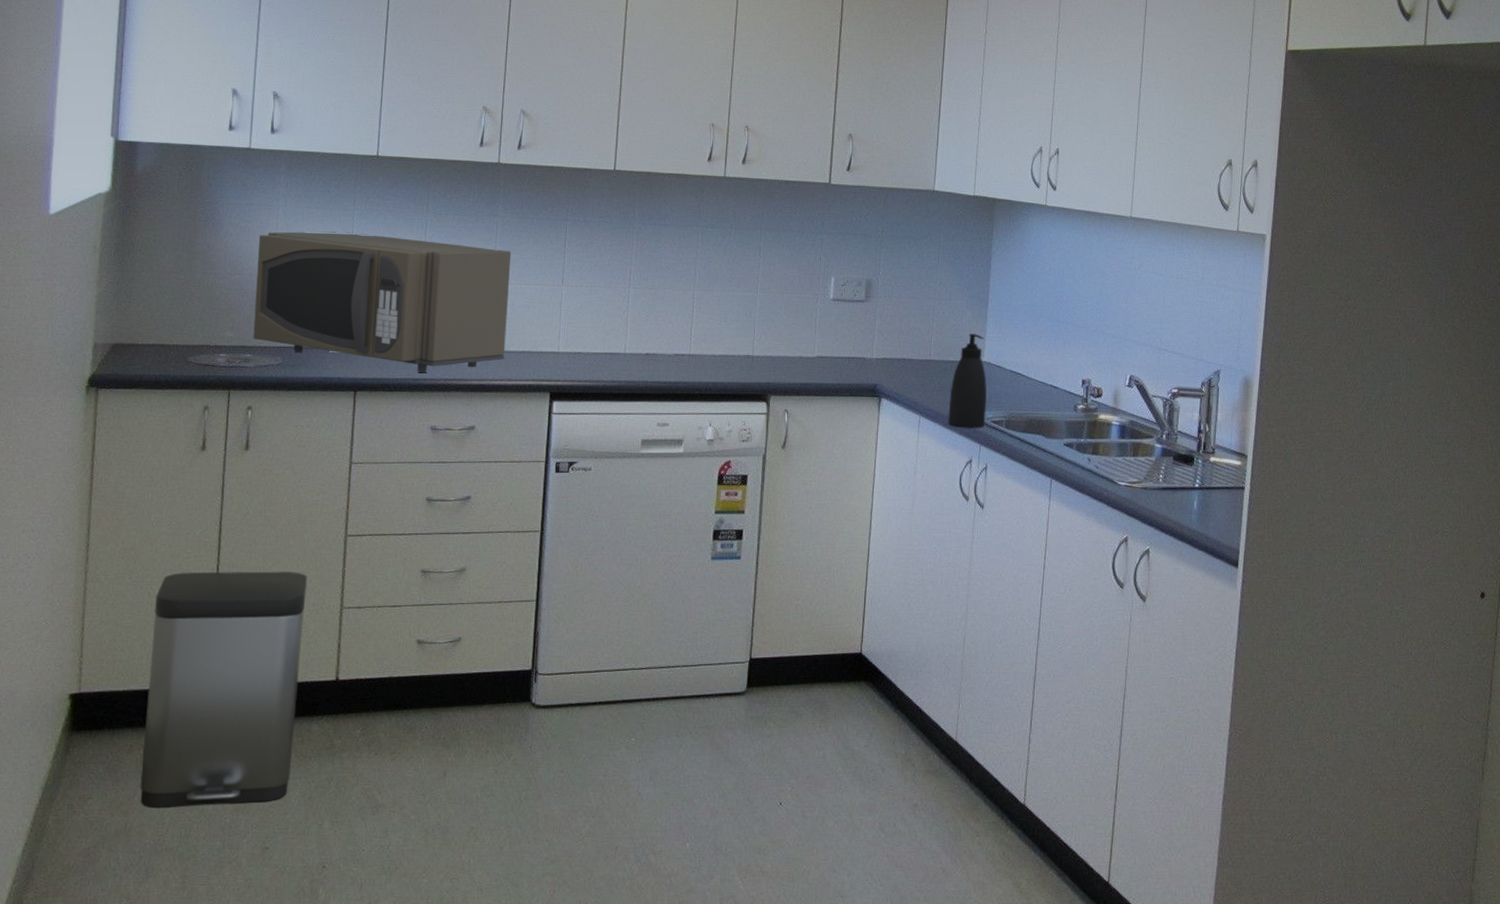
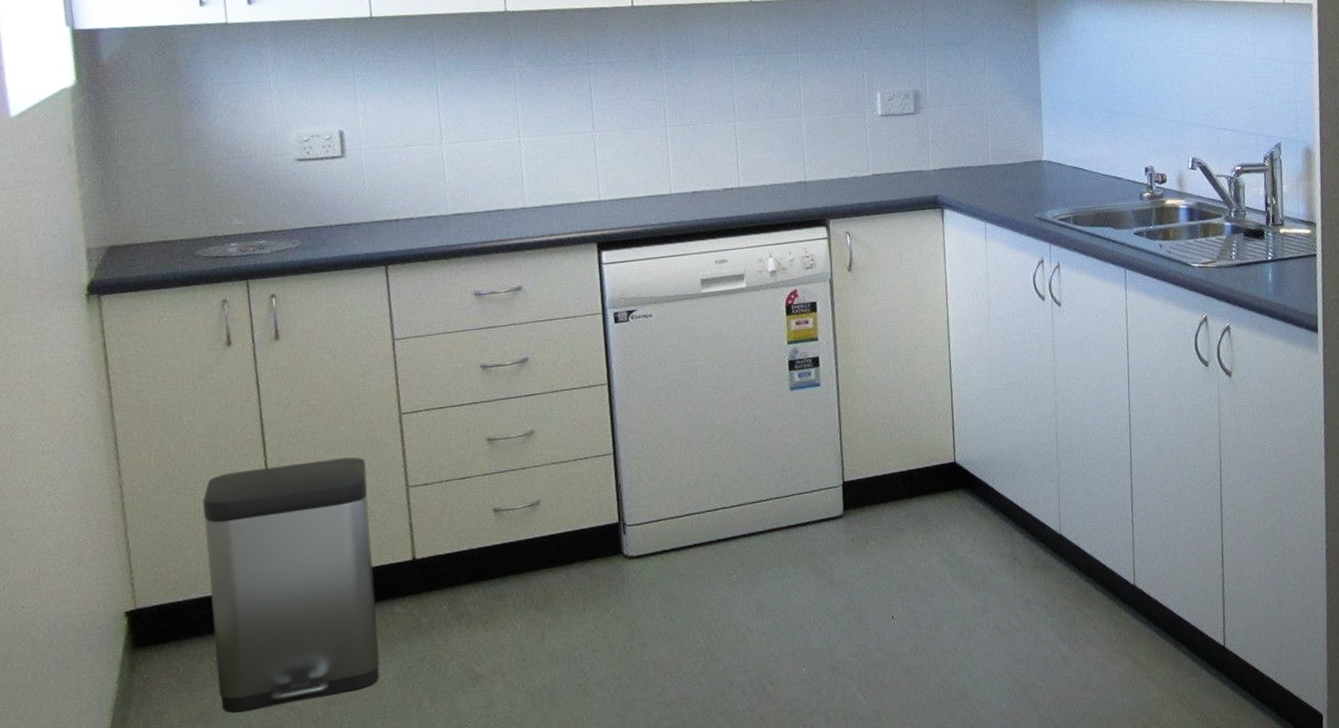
microwave: present [253,231,512,372] -> none [253,100,543,238]
soap dispenser: present [948,334,987,429] -> none [1013,134,1053,230]

